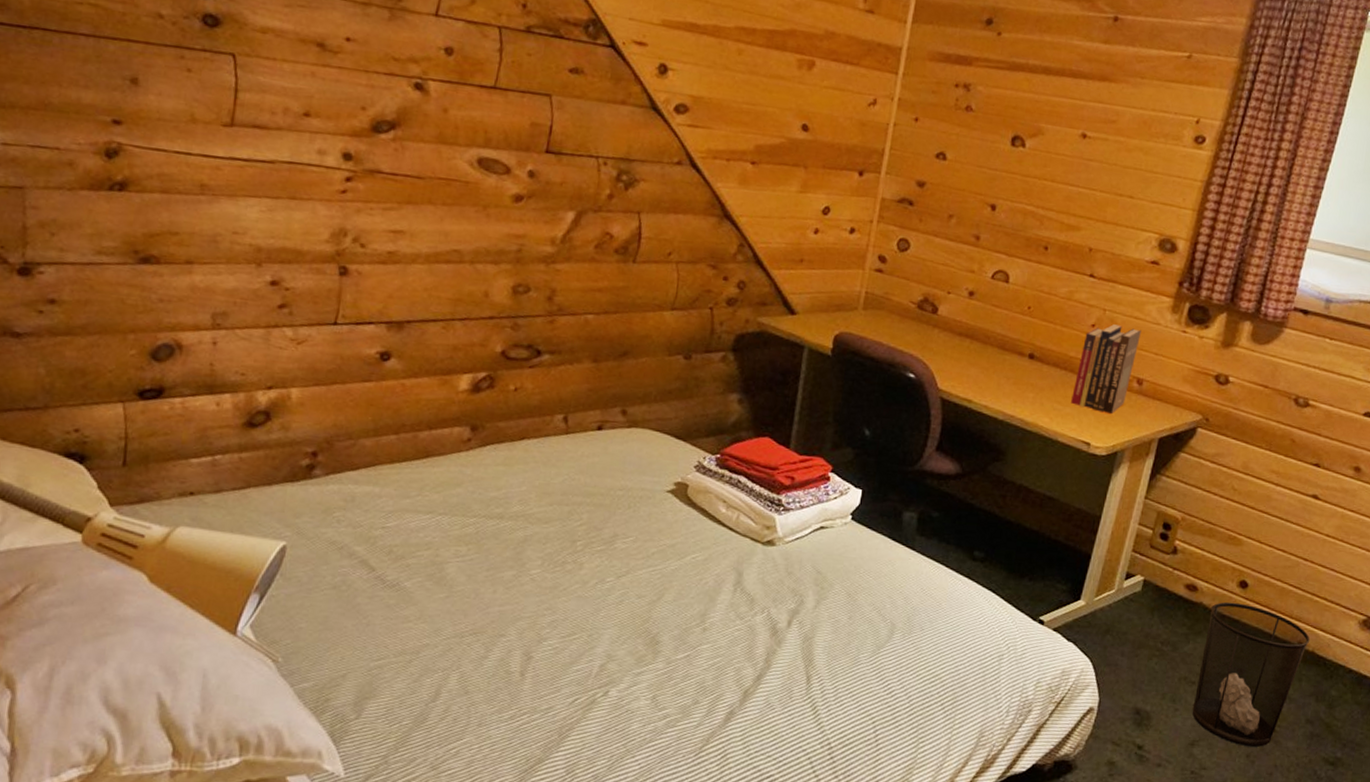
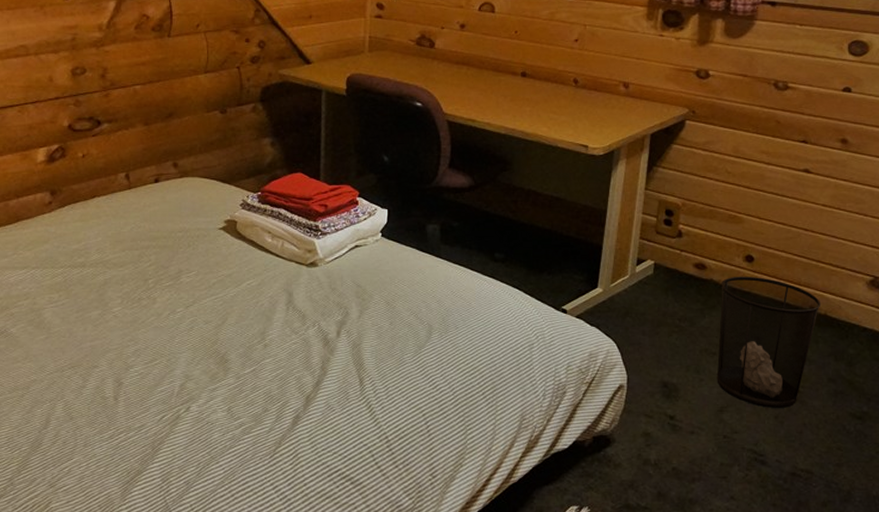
books: present [1071,324,1141,415] -> none [565,37,621,118]

